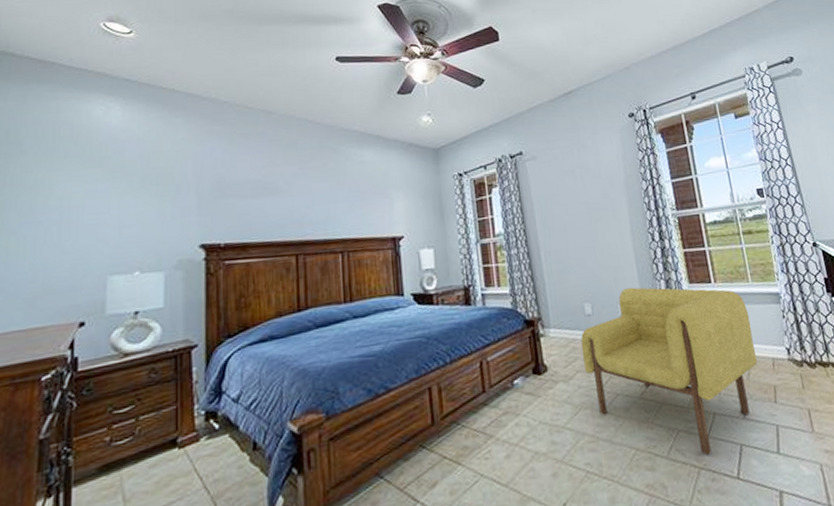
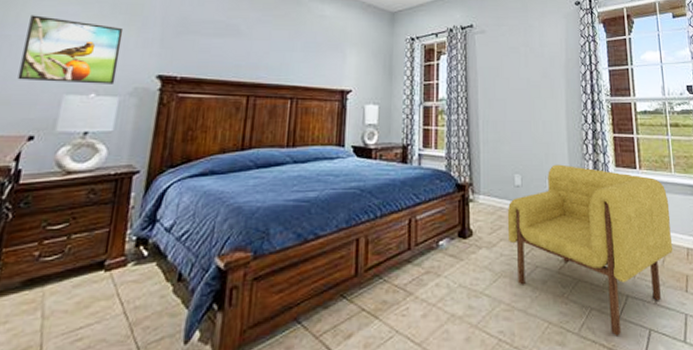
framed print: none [58,197,158,267] -> present [18,15,124,84]

